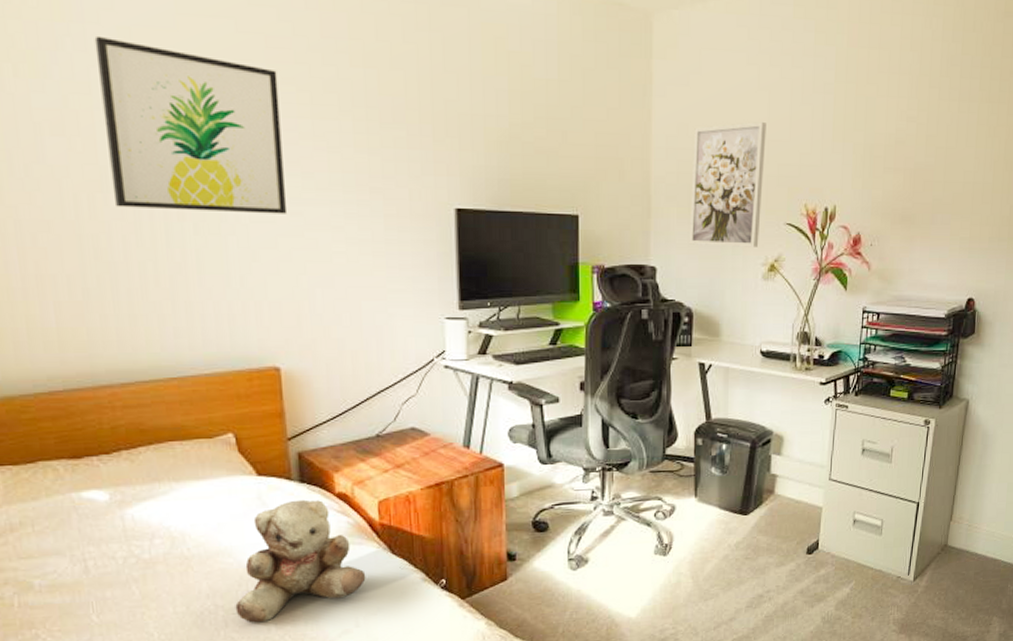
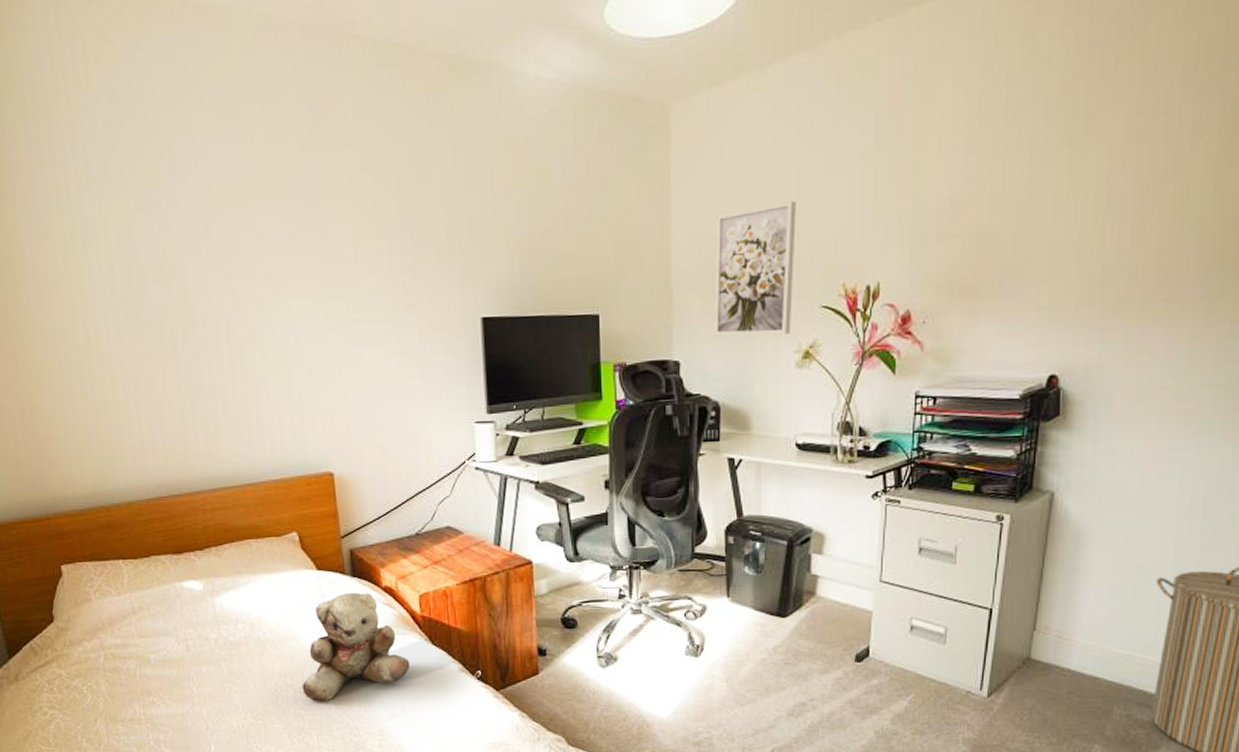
wall art: present [94,35,288,214] -> none [183,194,336,339]

